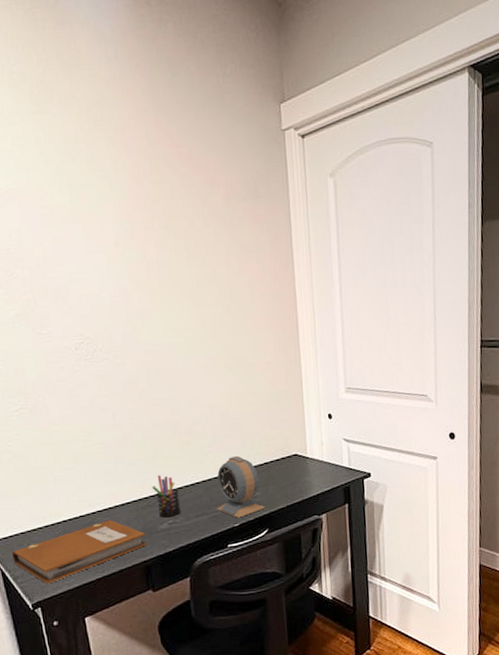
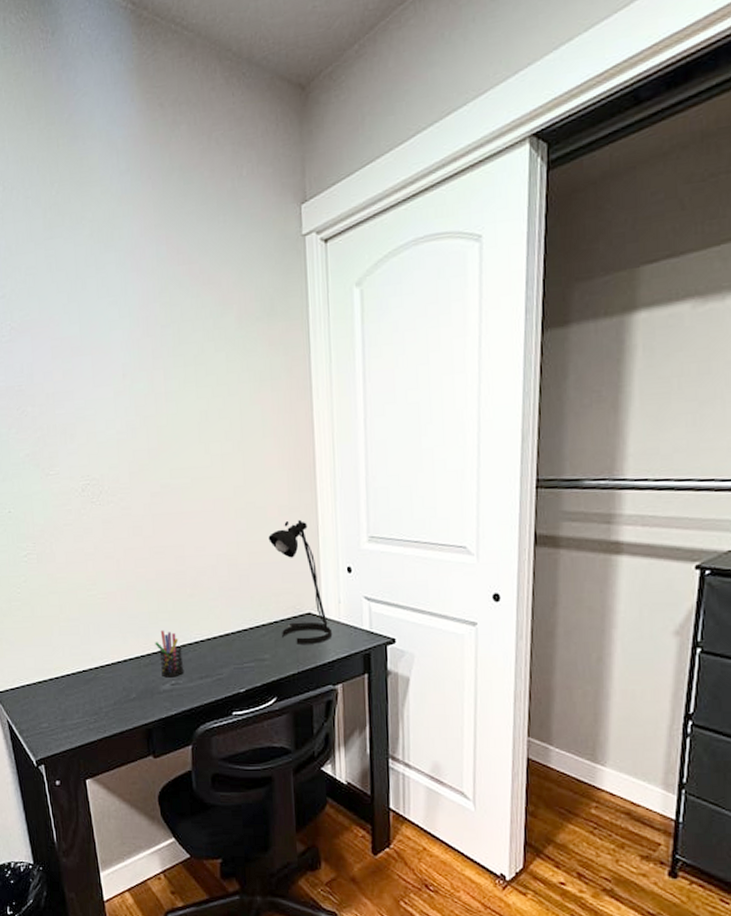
notebook: present [12,520,147,584] -> none [19,676,149,741]
alarm clock: present [217,455,265,518] -> none [222,612,273,683]
desk lamp: none [257,374,317,482] -> present [268,519,333,644]

